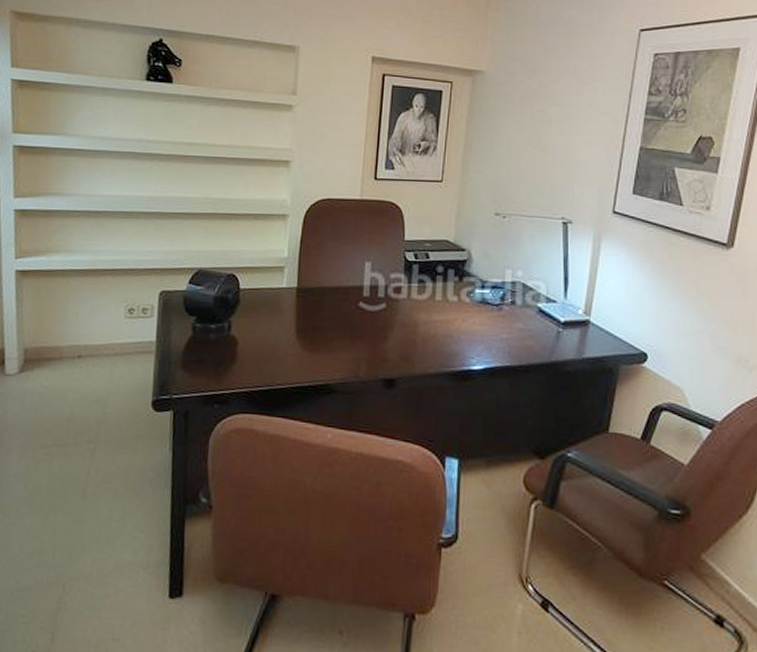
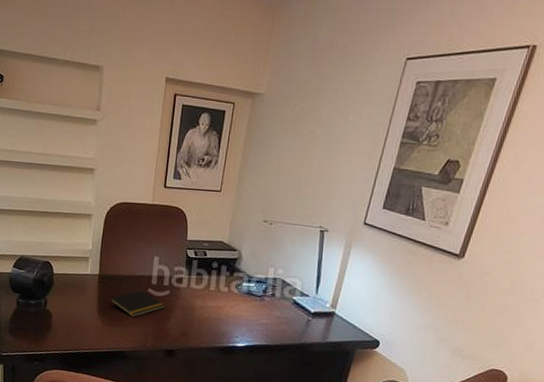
notepad: none [310,304,381,339] -> present [108,290,165,317]

